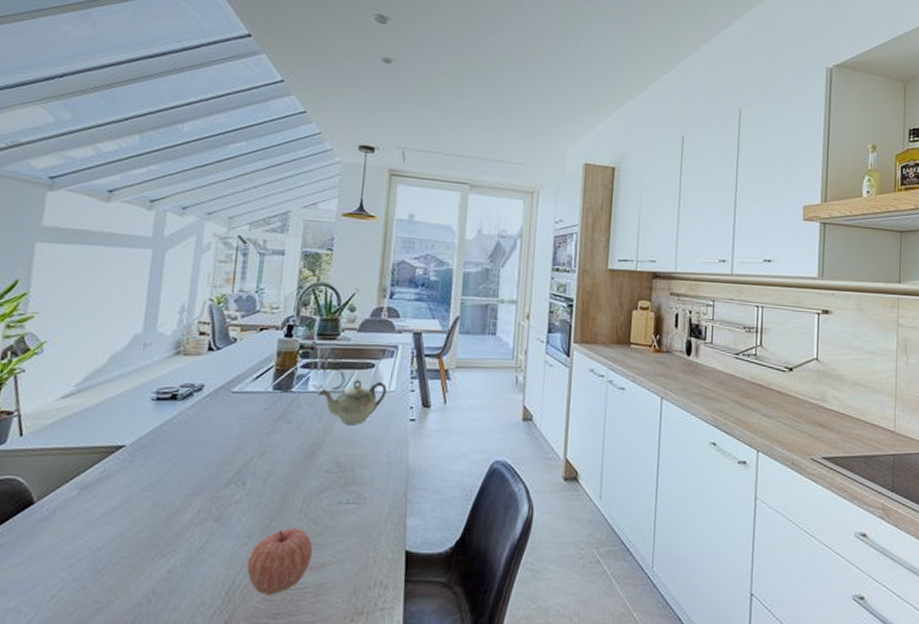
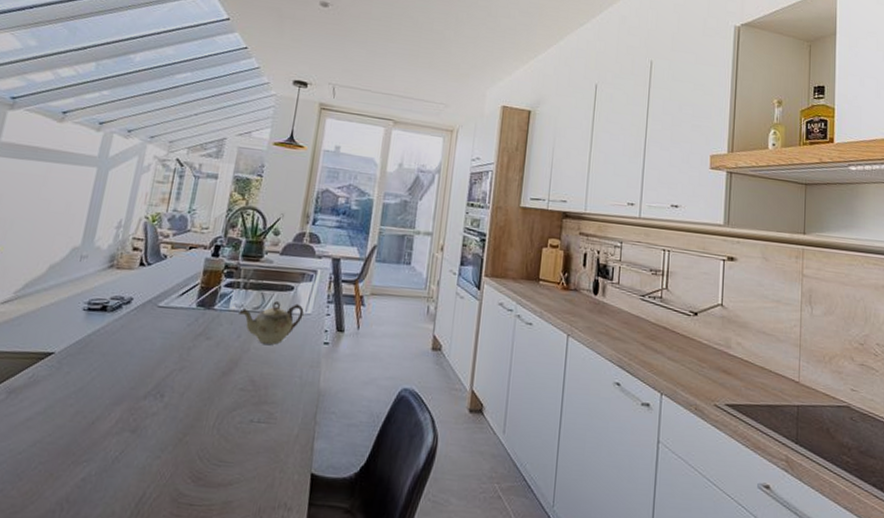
apple: present [247,528,313,595] -> none [157,443,223,510]

